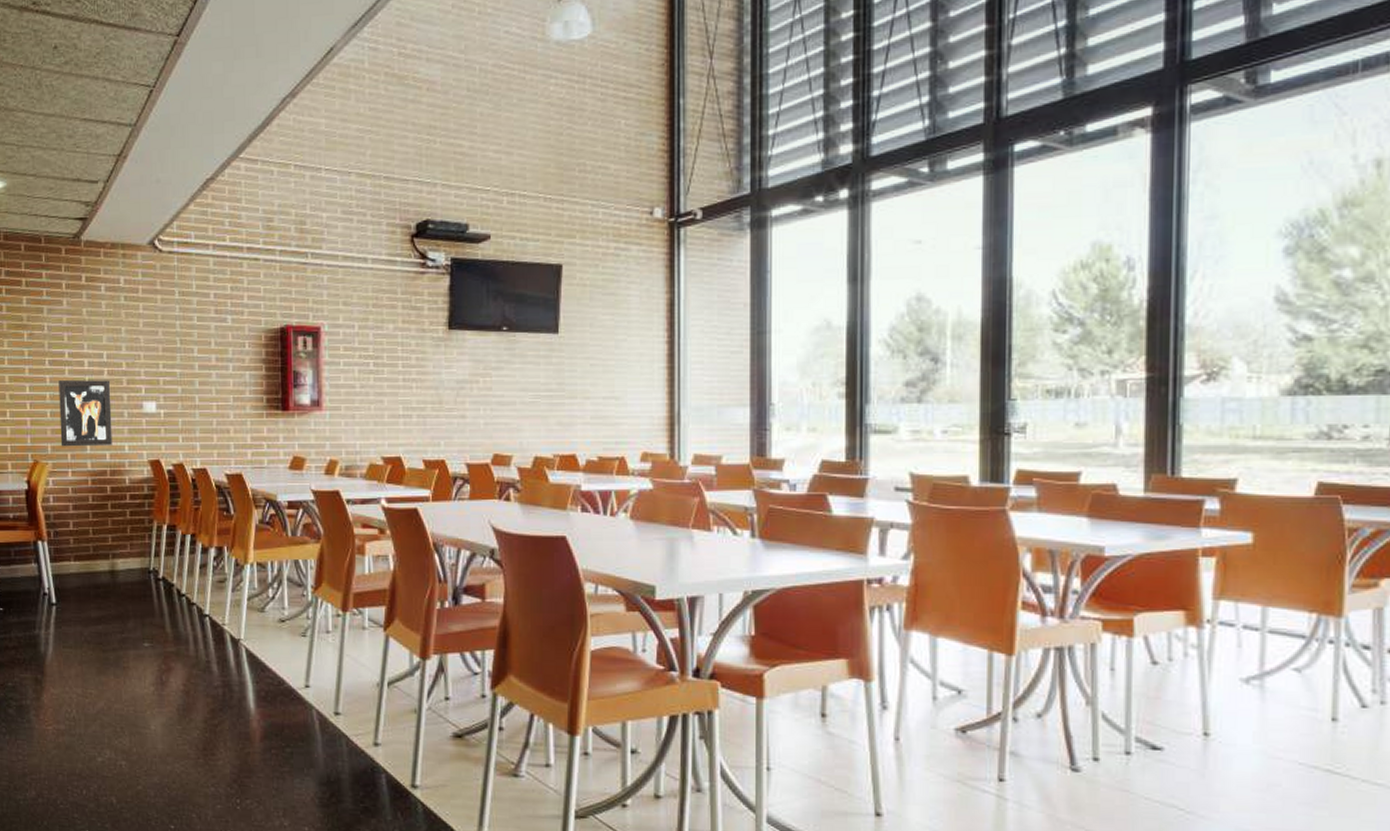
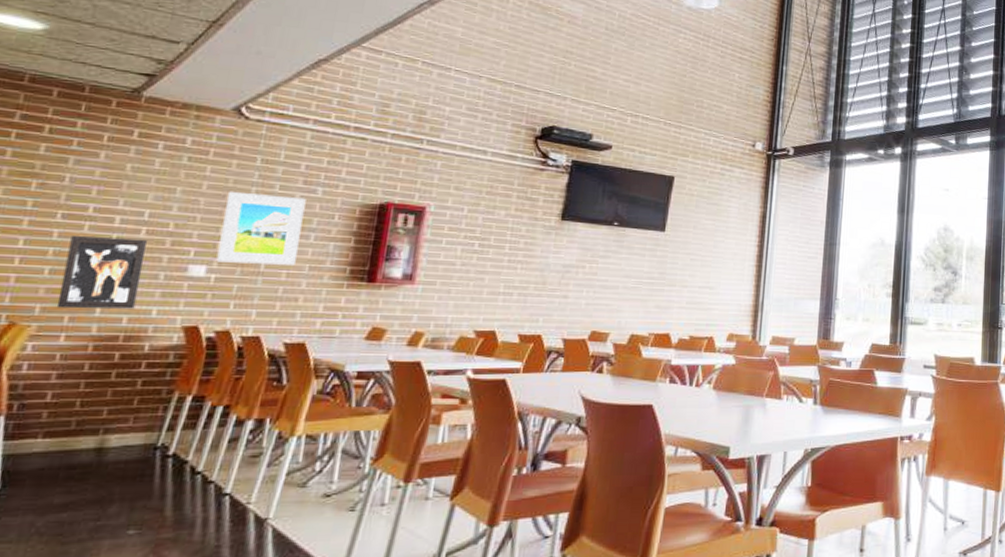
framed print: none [160,326,221,398] -> present [216,191,306,265]

